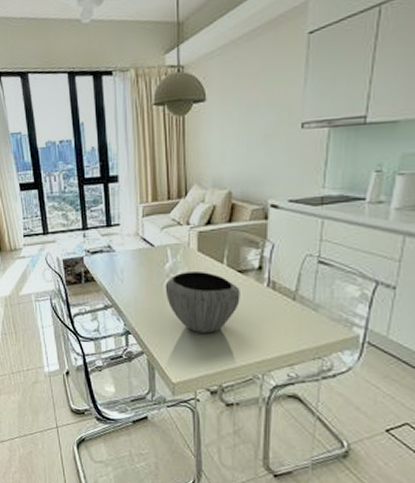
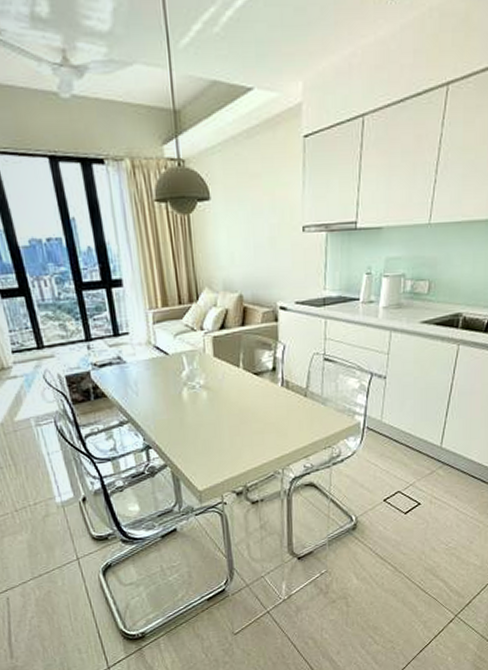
bowl: present [165,272,240,333] -> none [183,377,258,438]

